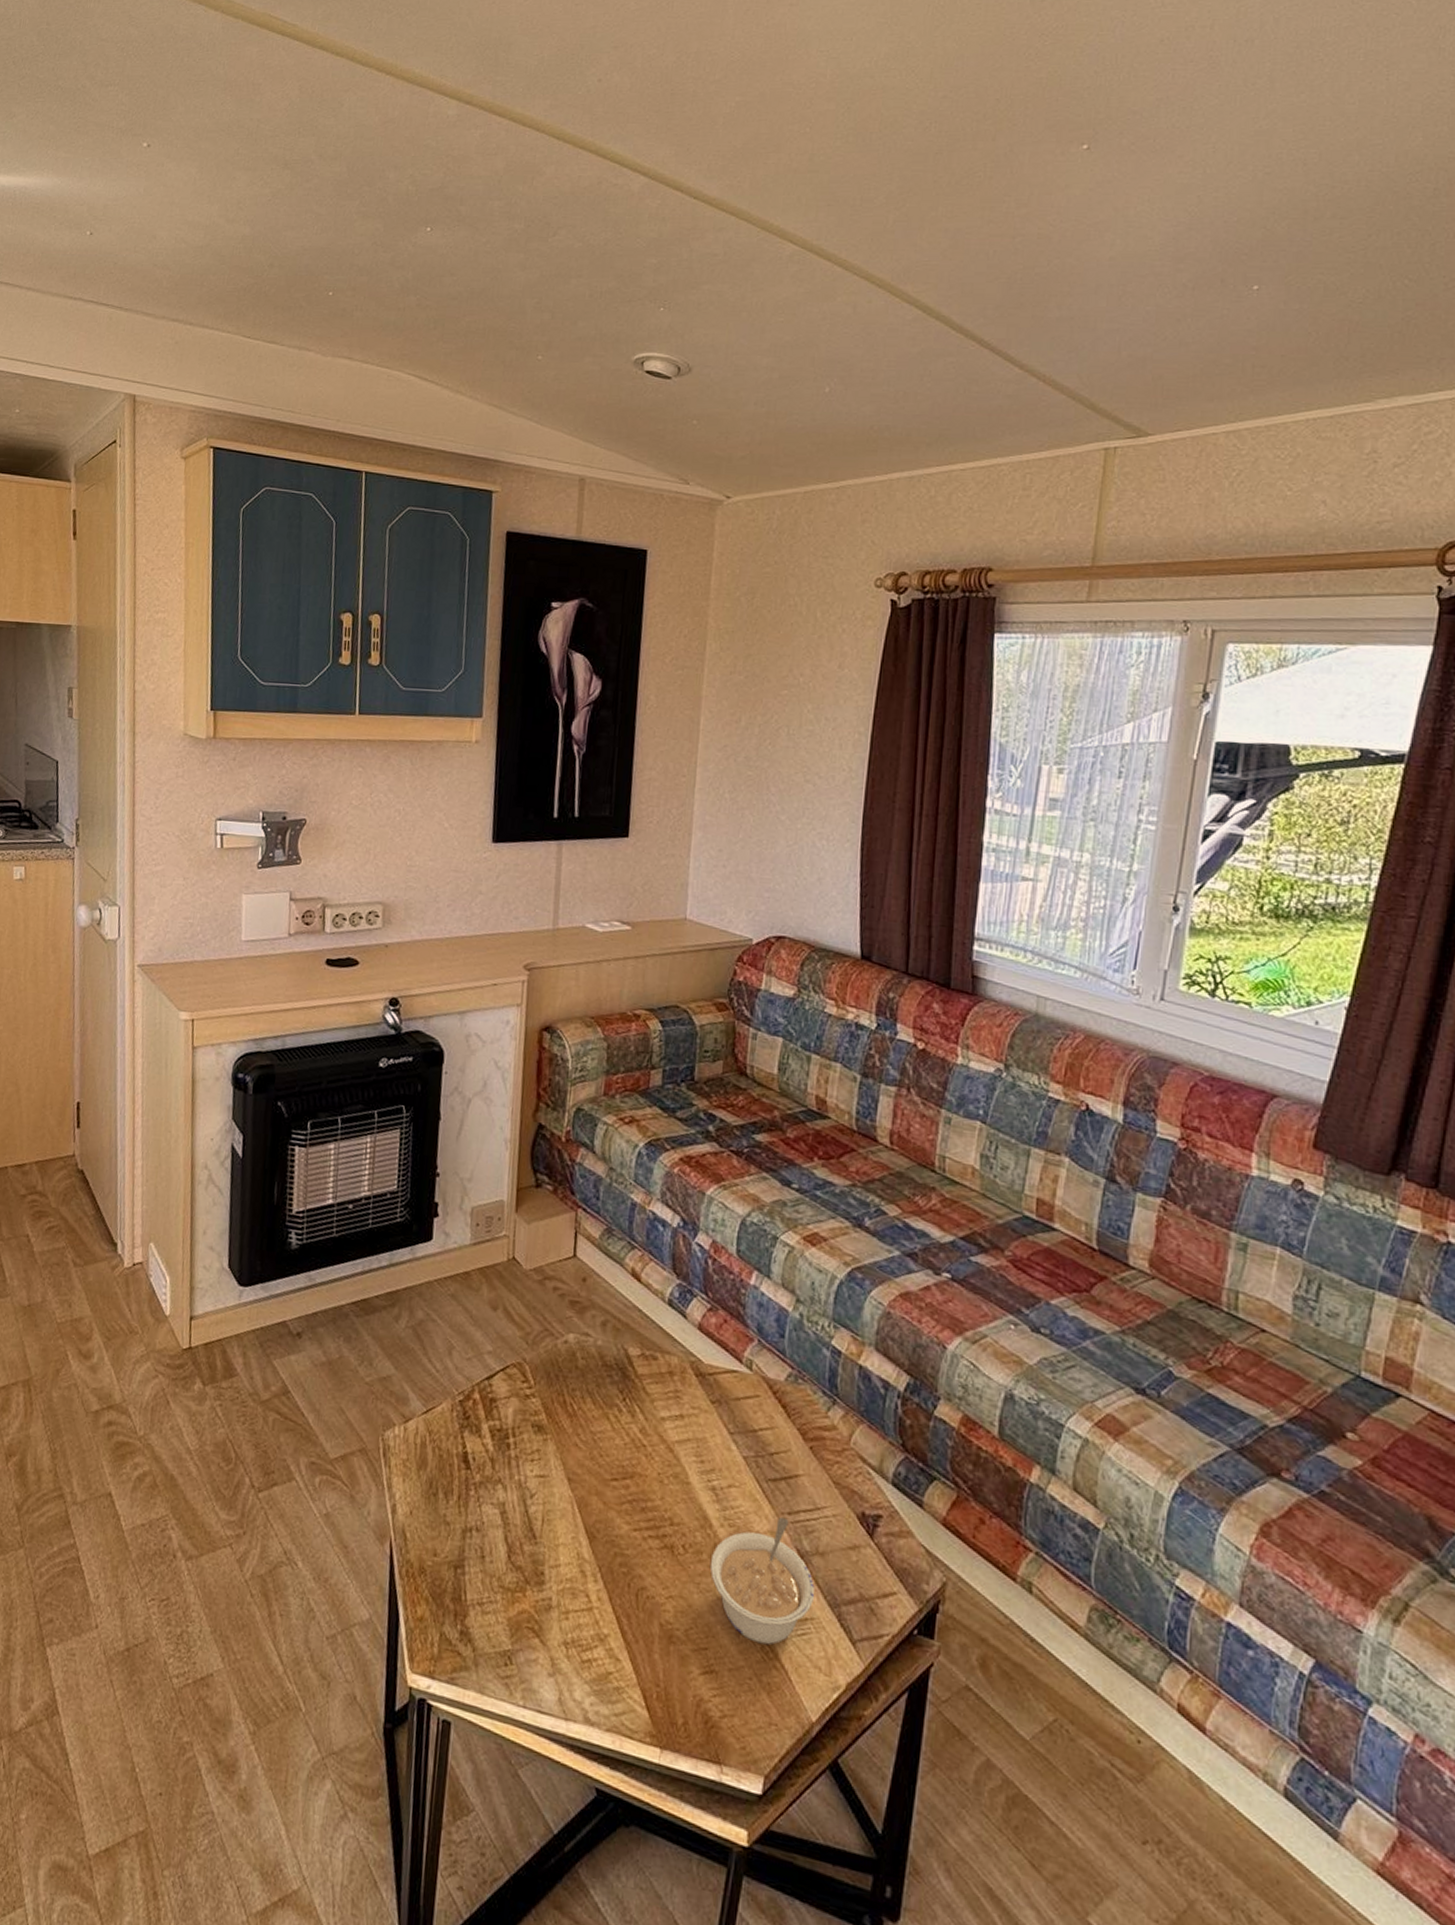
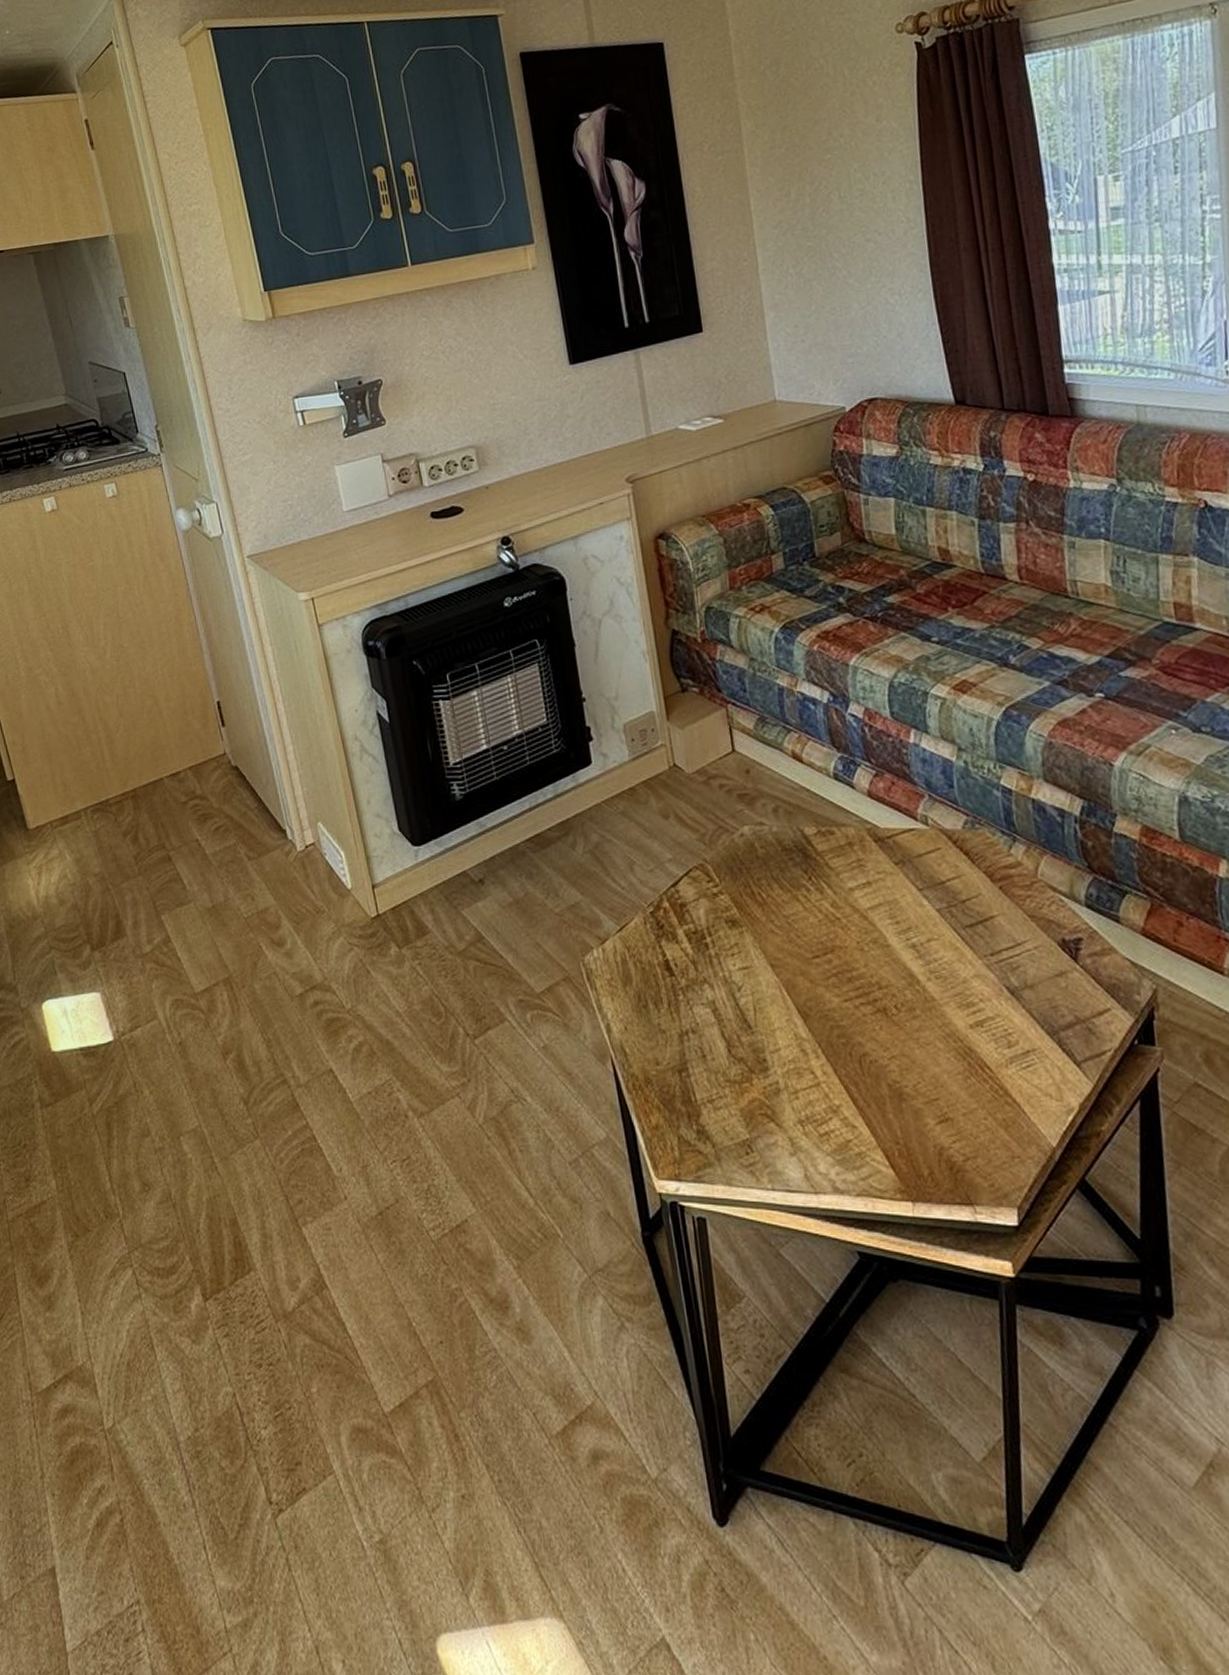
legume: present [709,1516,814,1646] -> none [924,959,1032,1084]

